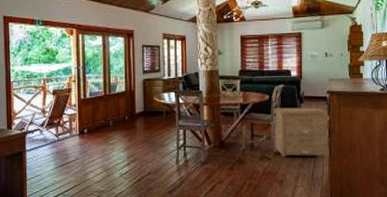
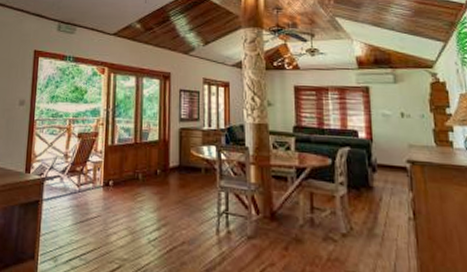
side table: present [274,107,329,158] -> none [338,175,415,248]

